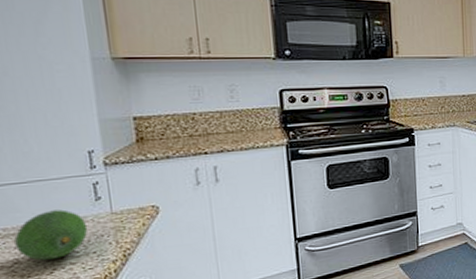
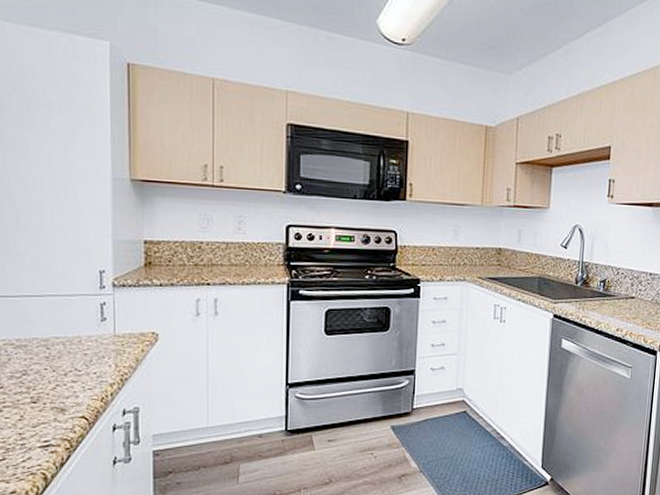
fruit: present [14,209,88,261] -> none [26,326,92,375]

